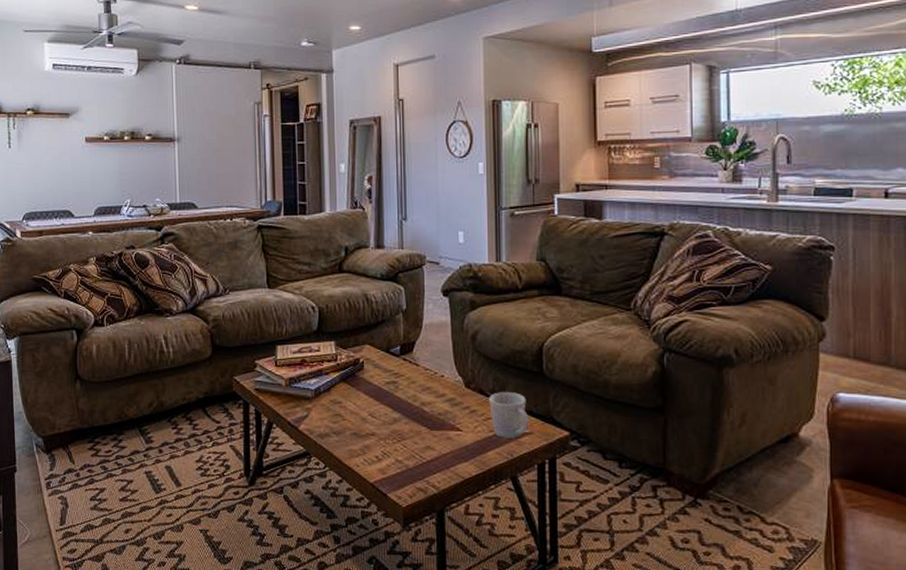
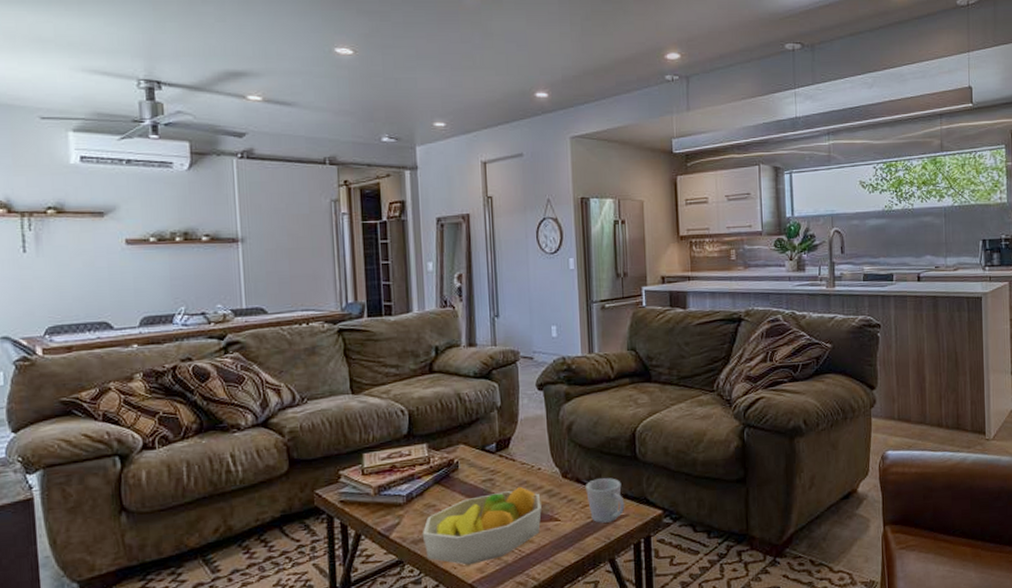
fruit bowl: none [328,392,443,465] -> present [422,486,542,565]

